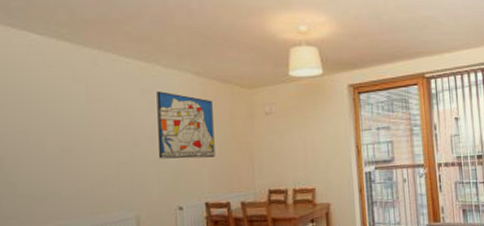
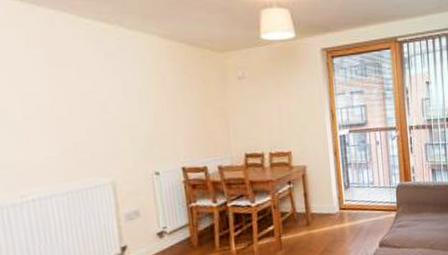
wall art: present [156,91,215,159] -> none [122,55,189,125]

